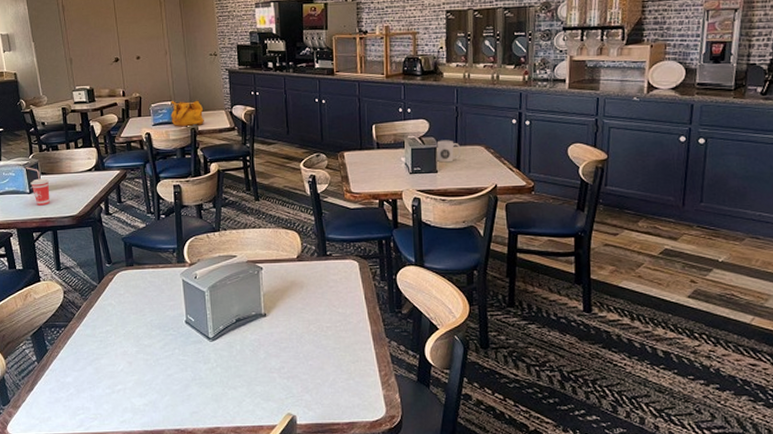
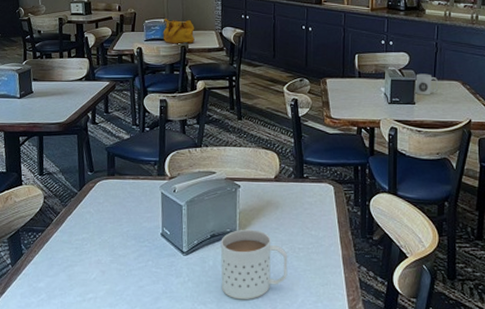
beverage cup: present [26,167,50,206] -> none [18,72,41,111]
mug: none [246,311,317,382] -> present [220,229,288,300]

